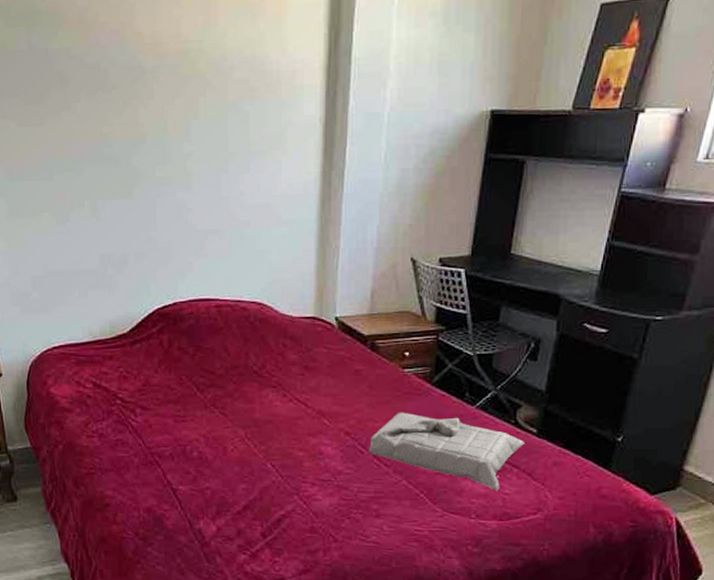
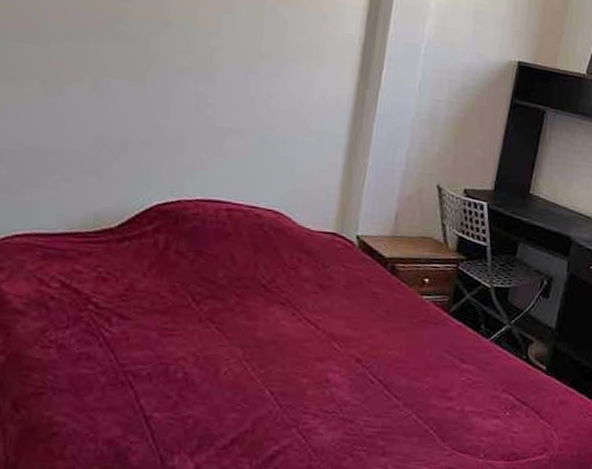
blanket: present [368,412,526,491] -> none [379,340,535,429]

